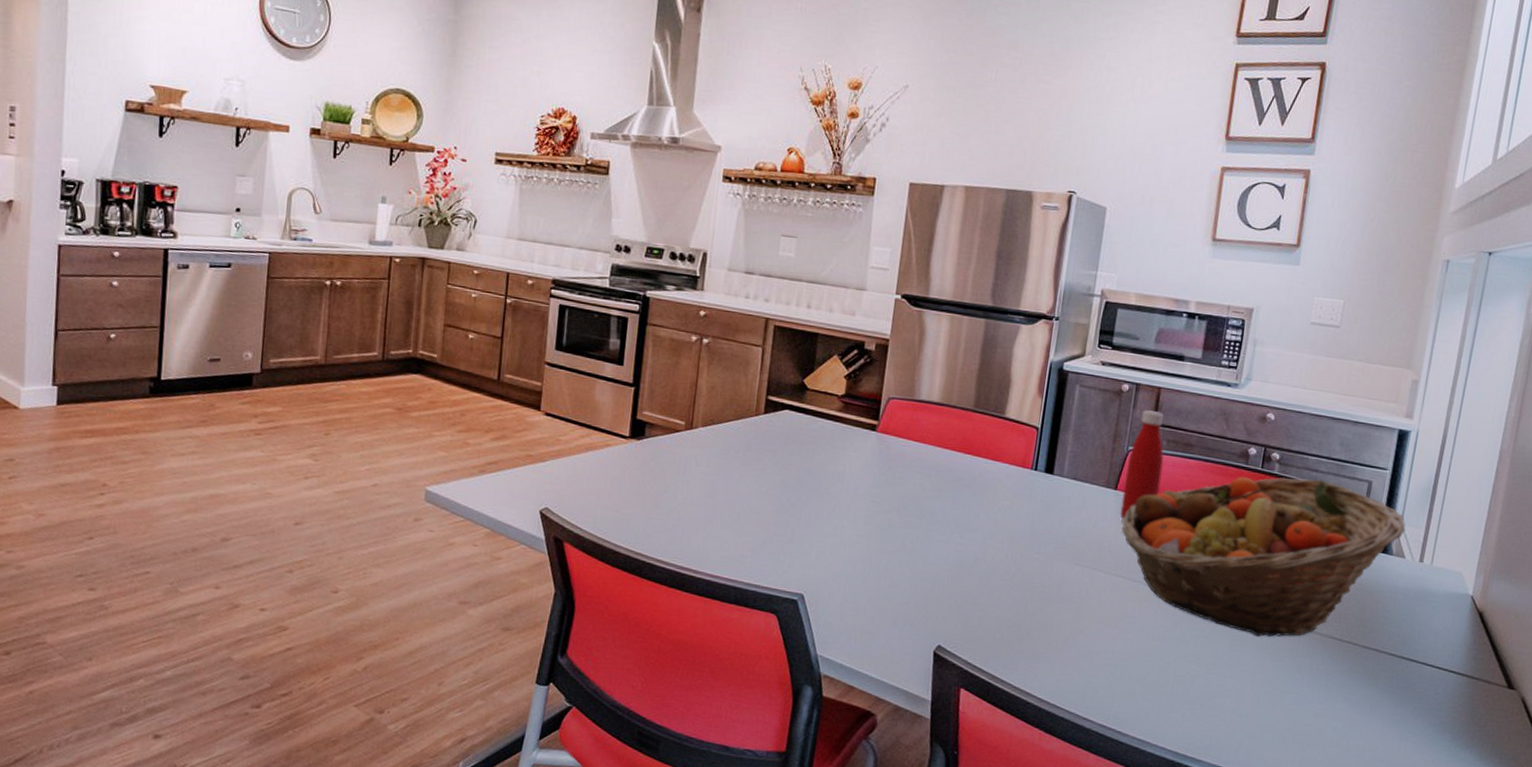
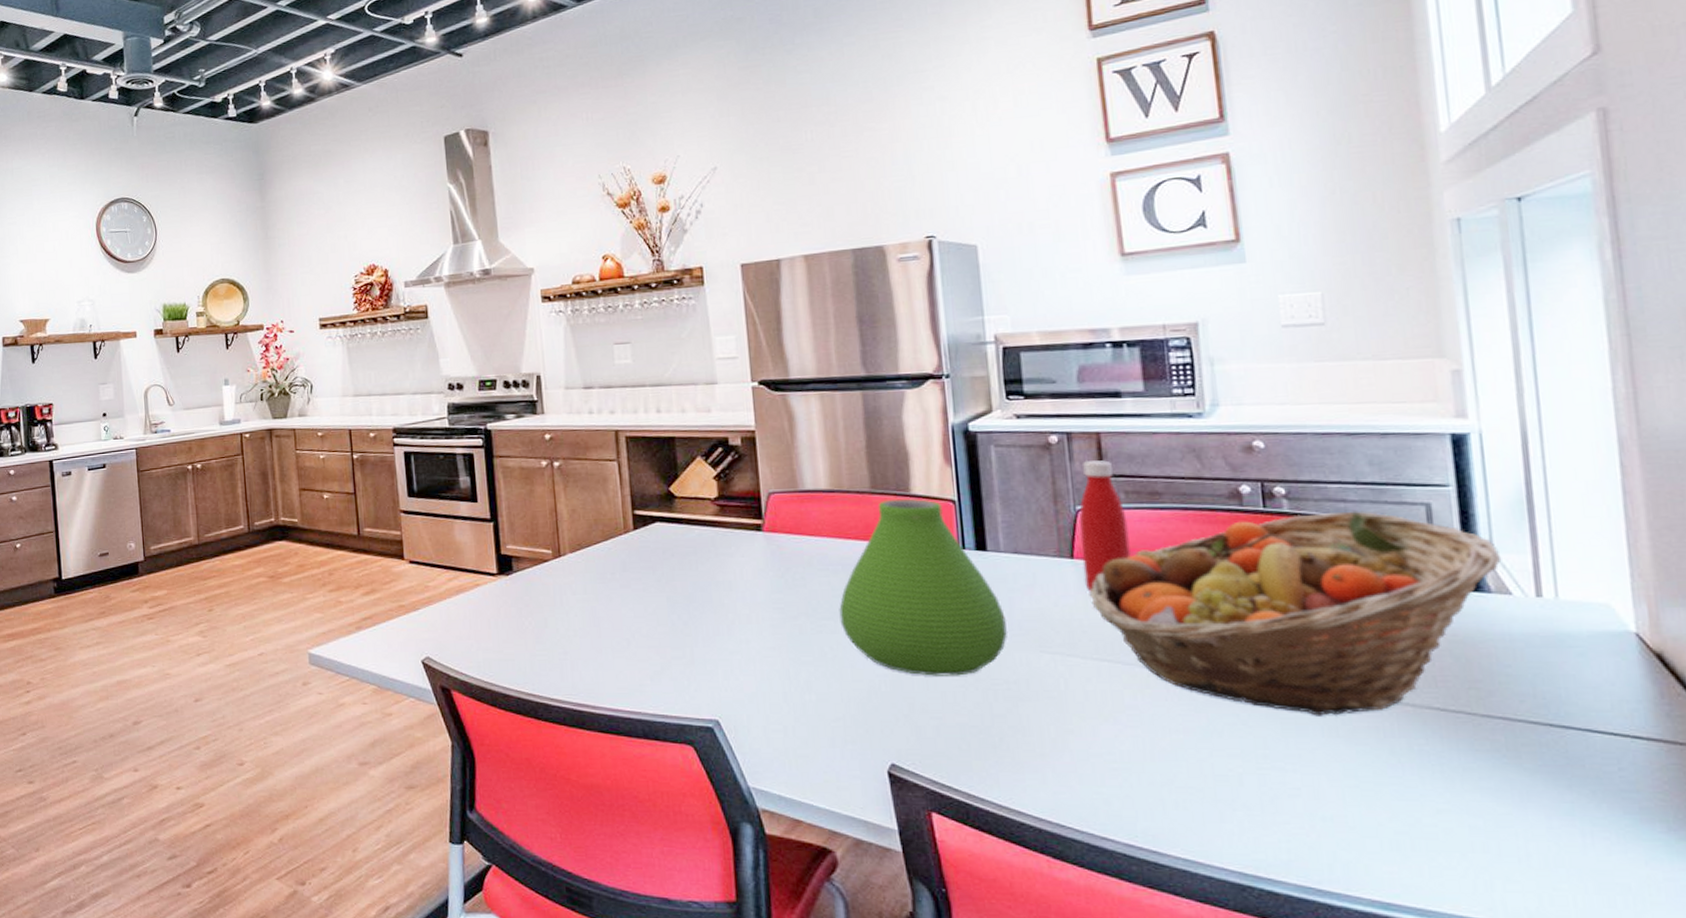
vase: none [923,419,1055,577] -> present [839,499,1008,676]

